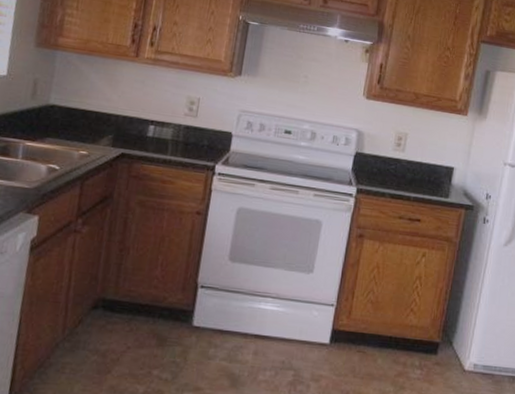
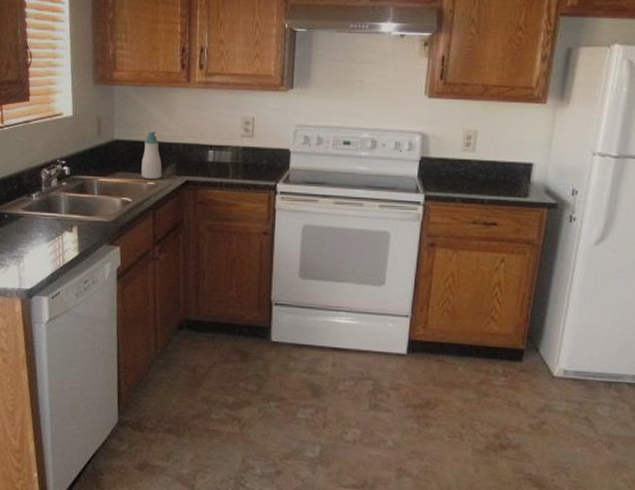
soap bottle: none [73,100,99,149] -> present [141,131,162,180]

